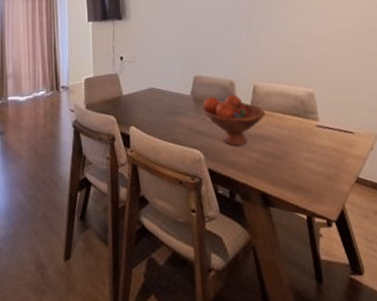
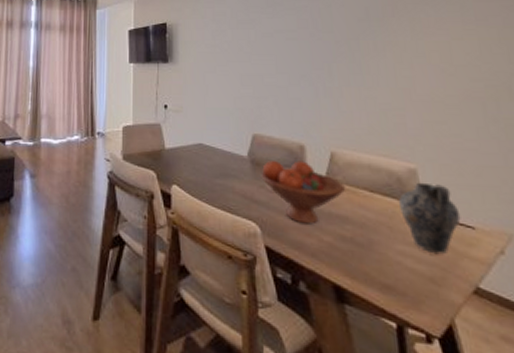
ceramic jug: none [303,102,345,157] -> present [398,182,461,255]

